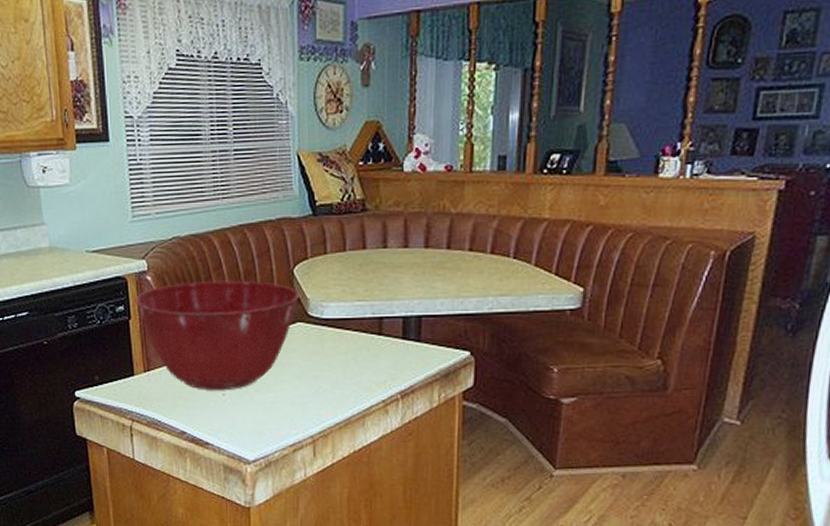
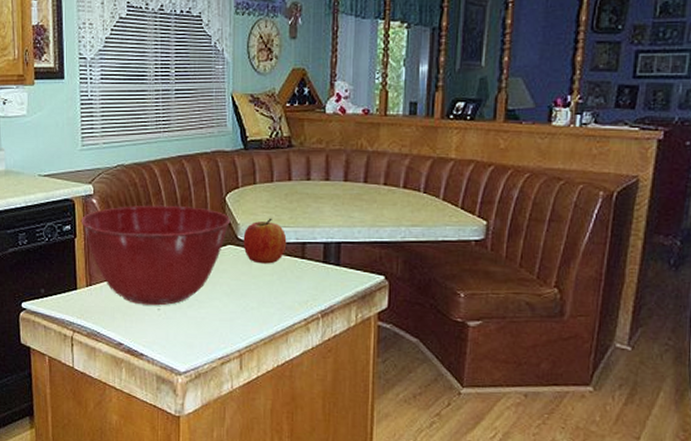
apple: none [314,291,362,342] -> present [243,218,287,264]

